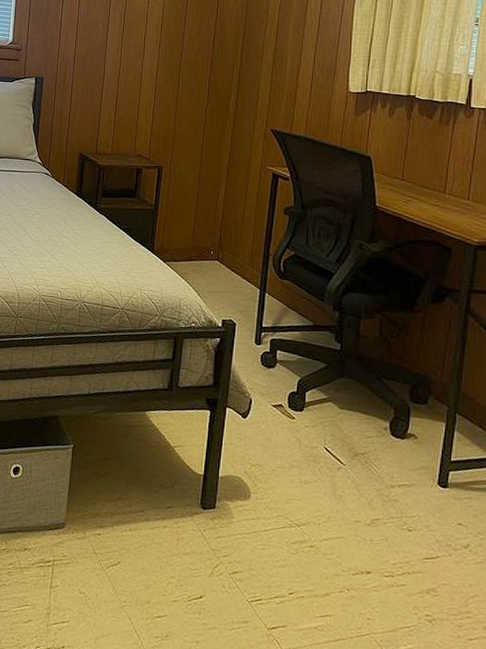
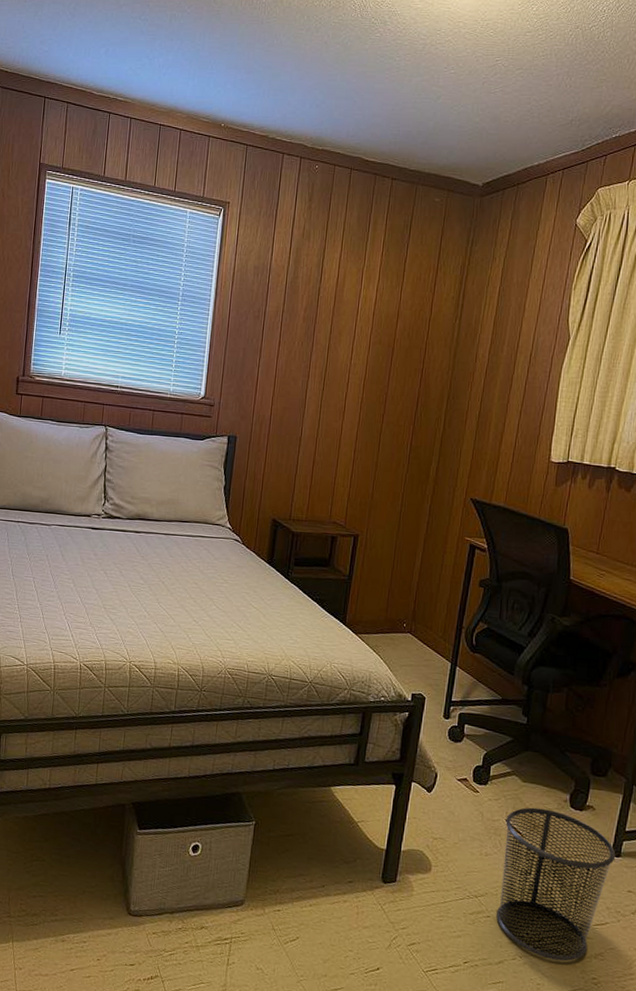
waste bin: none [320,434,442,596] -> present [496,807,616,961]

